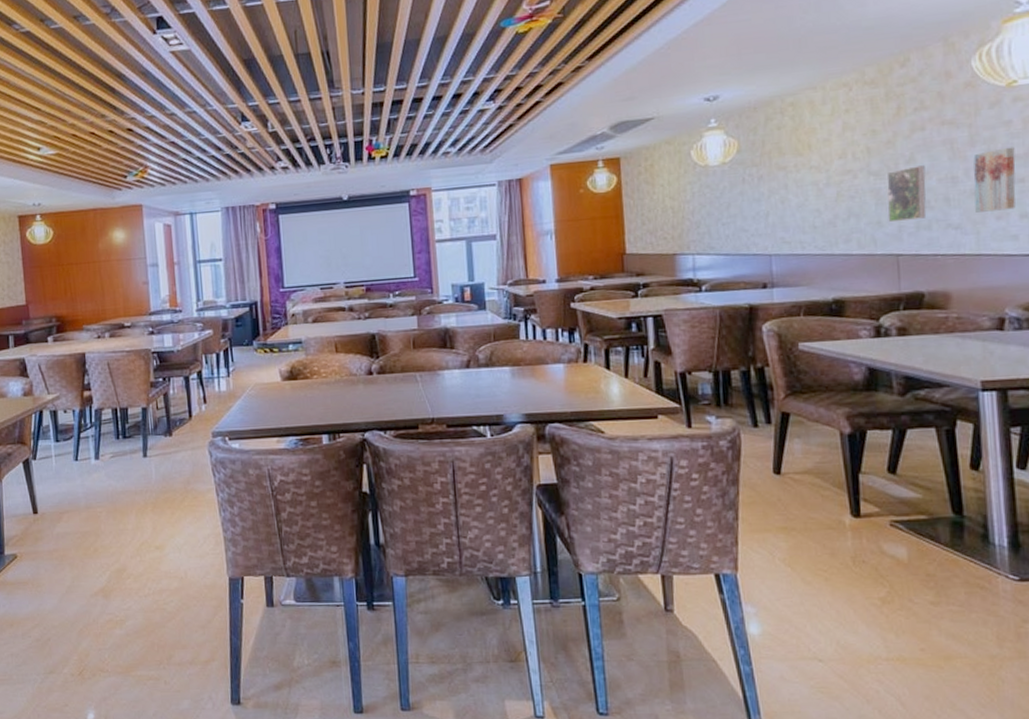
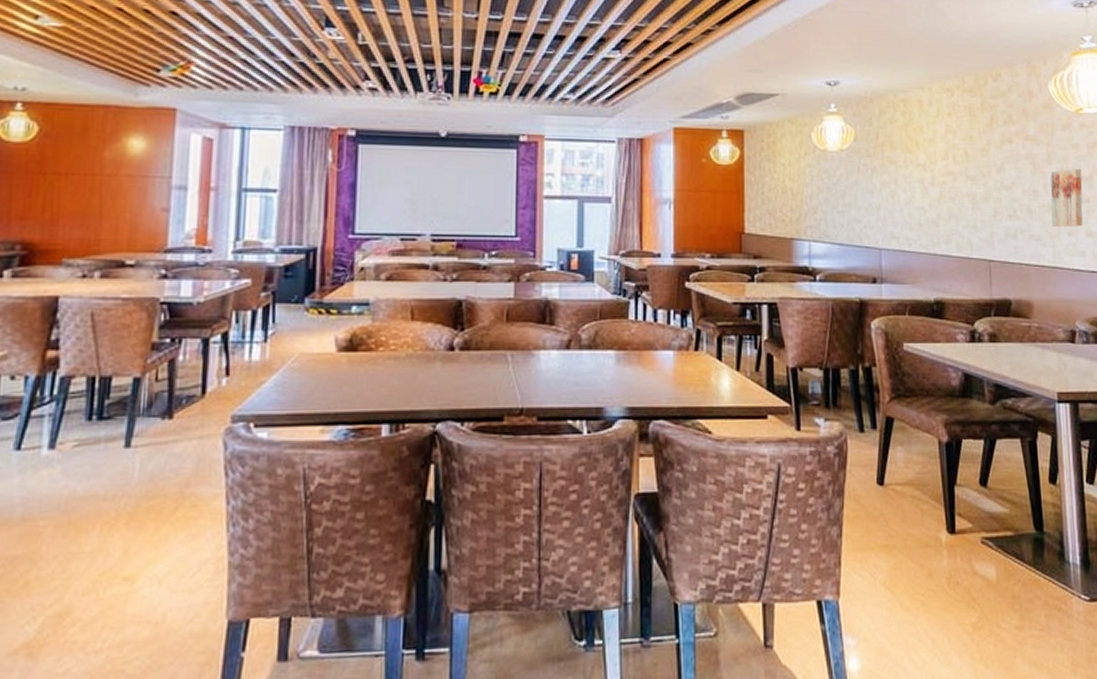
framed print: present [887,165,927,223] -> none [981,176,1013,228]

